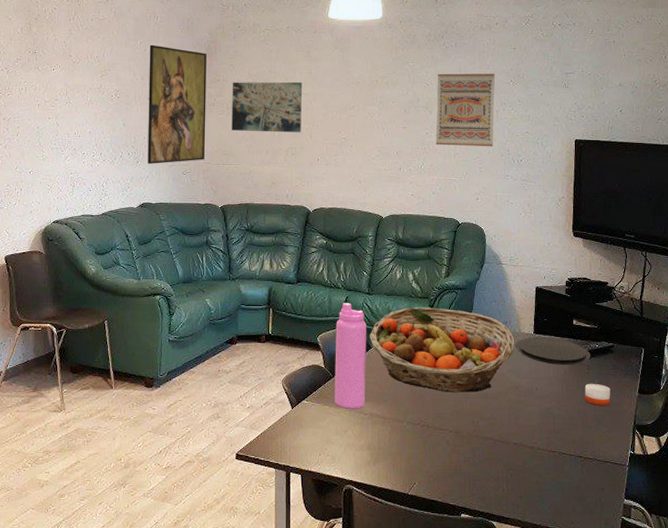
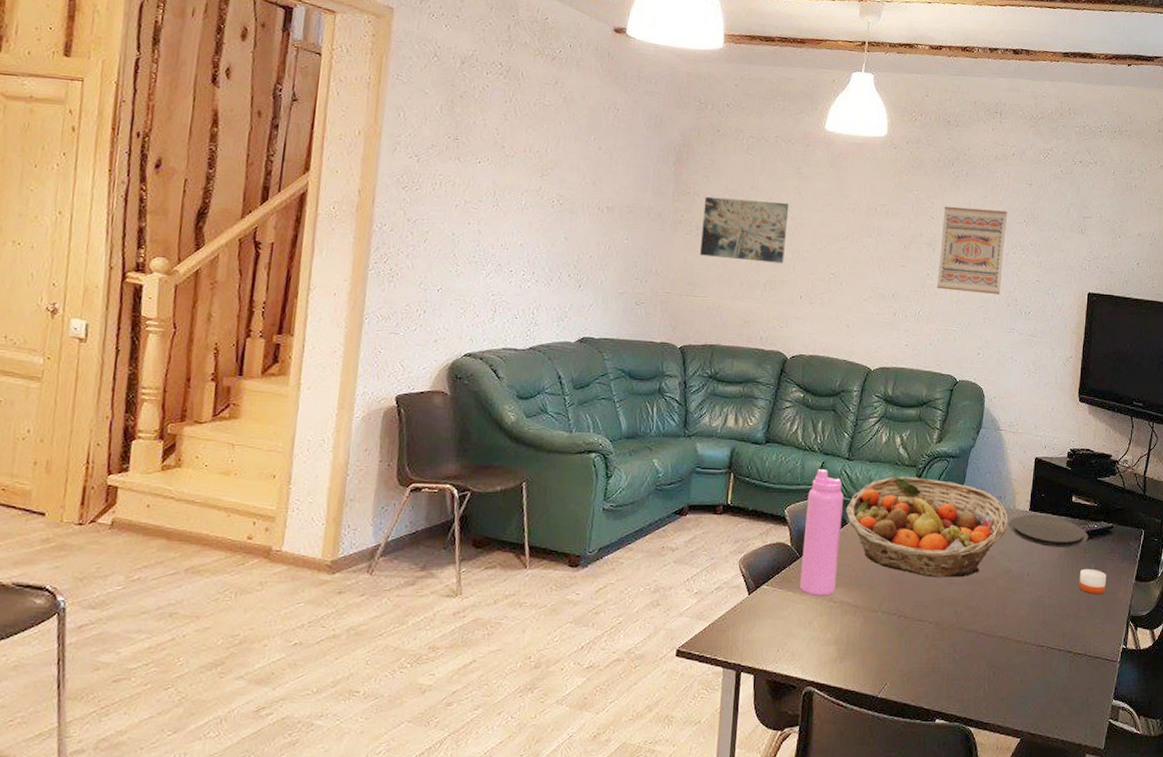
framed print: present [147,44,207,164] -> none [592,142,676,290]

